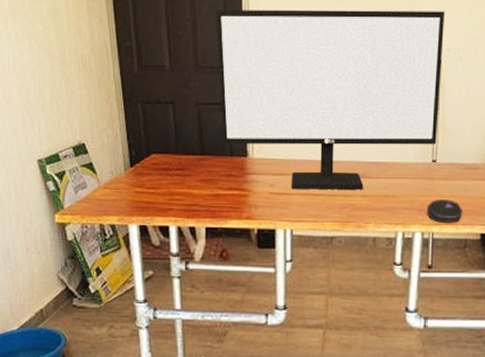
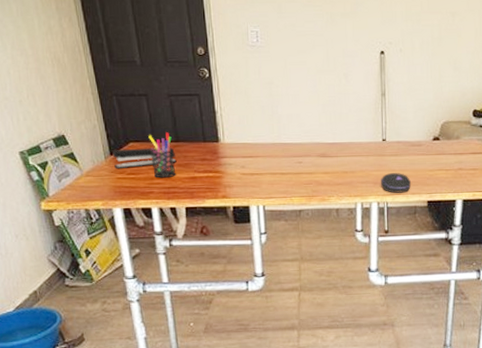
stapler: none [133,160,200,183] -> present [112,147,177,169]
pen holder: none [172,144,199,194] -> present [148,132,176,178]
monitor: present [216,9,446,190] -> none [180,8,385,169]

